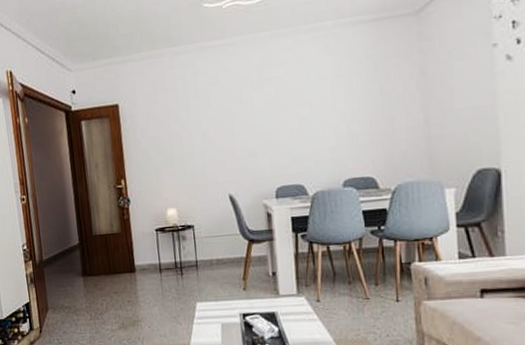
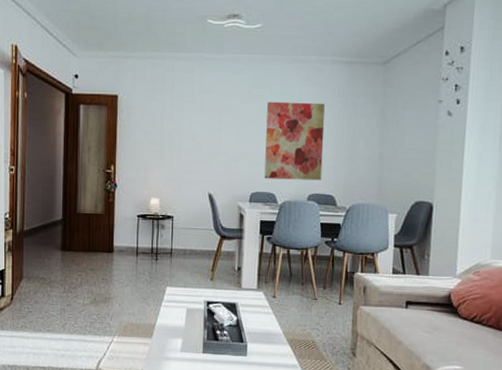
wall art: none [282,72,357,170] -> present [264,101,325,181]

